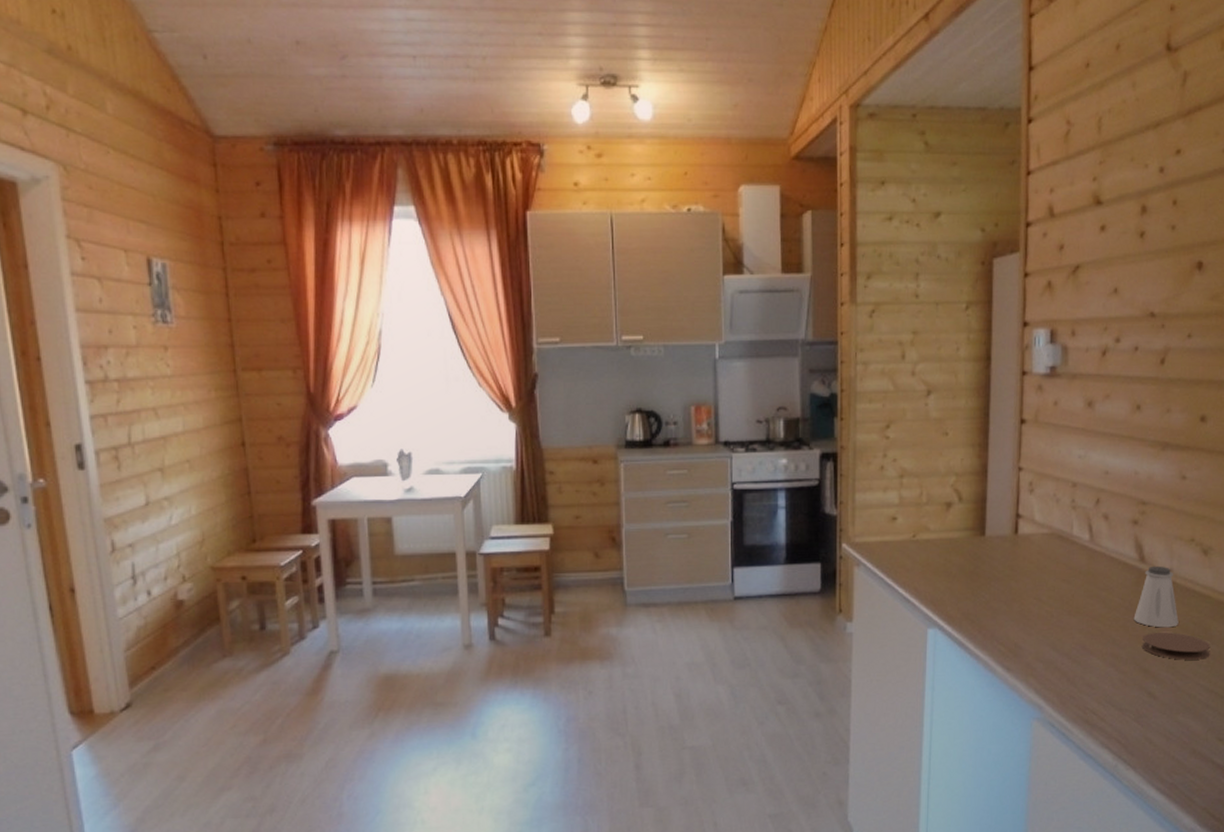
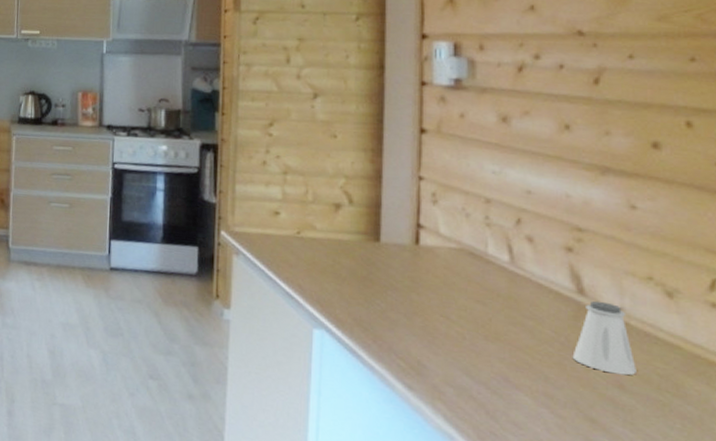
coaster: present [1142,632,1211,660] -> none [586,377,686,421]

